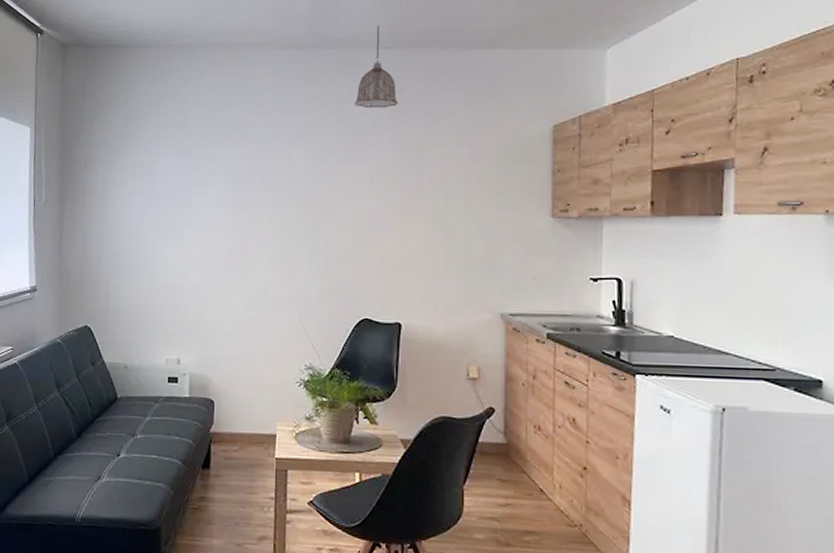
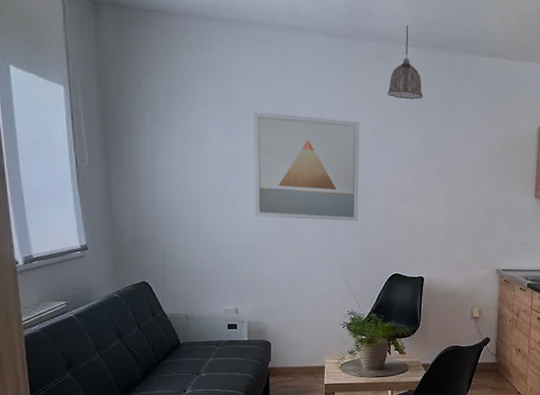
wall art: none [202,137,322,255] -> present [254,112,359,222]

